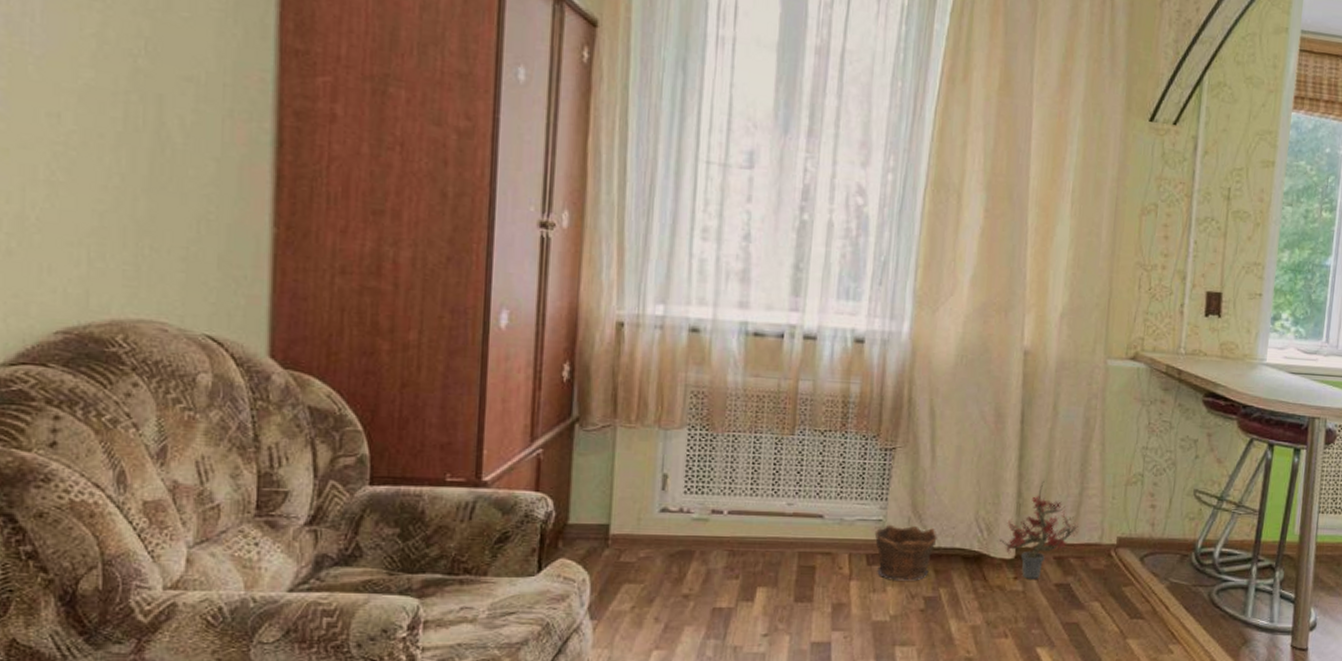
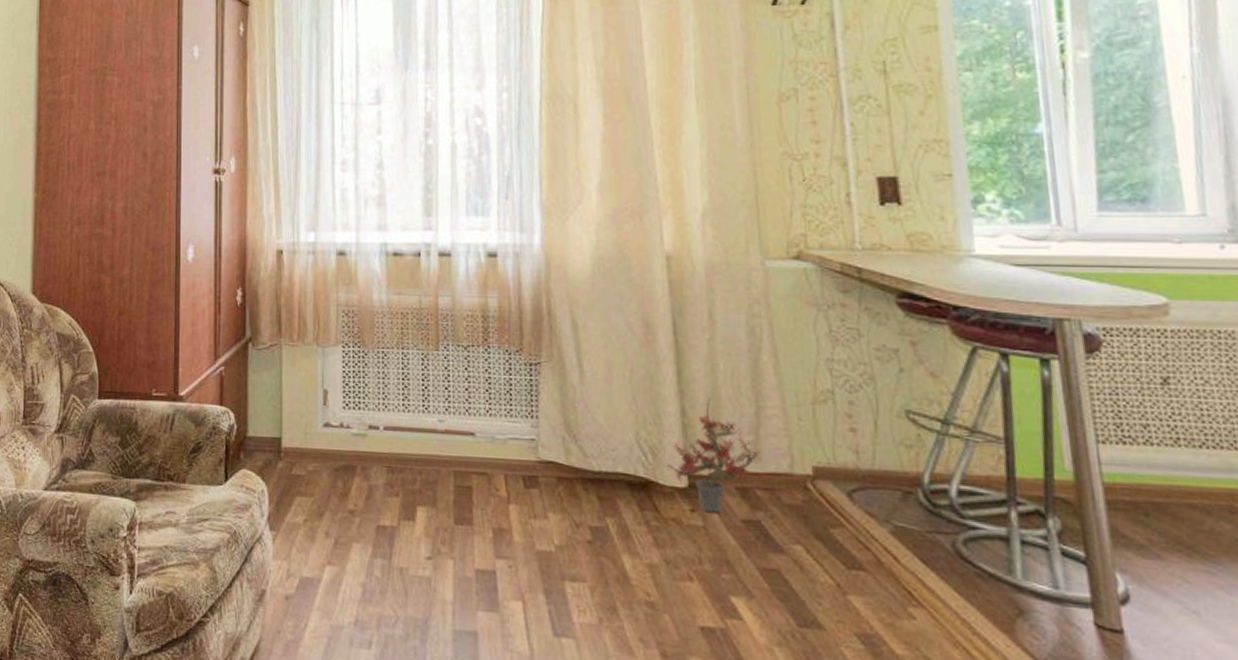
clay pot: present [874,524,937,581] -> none [528,444,596,508]

